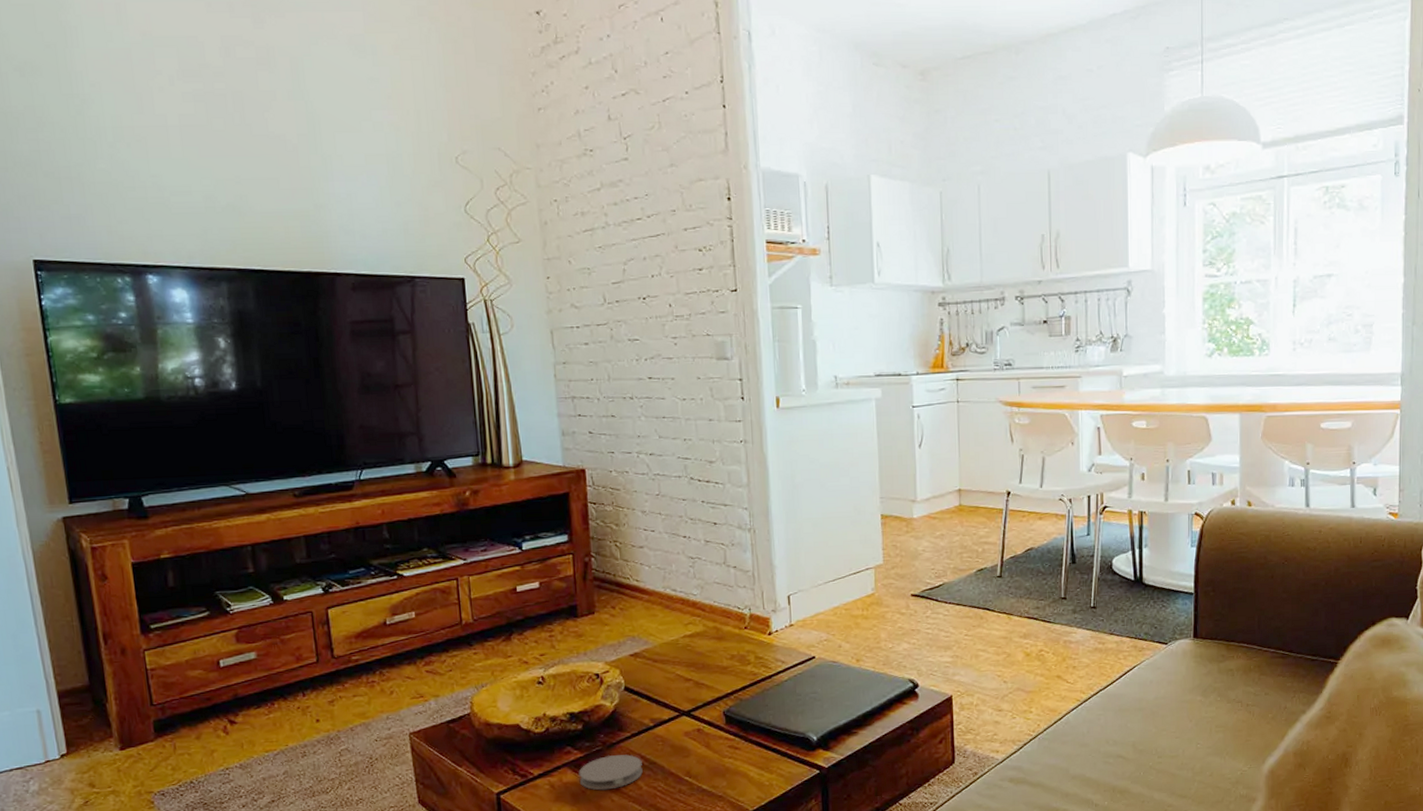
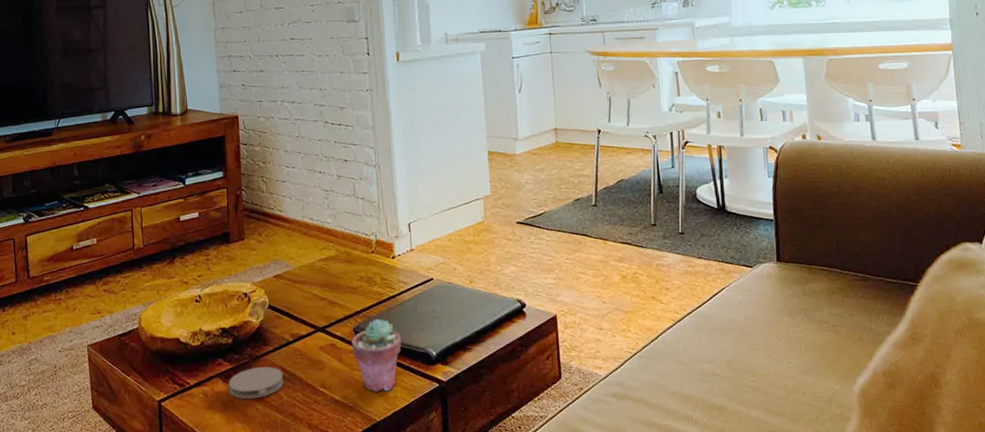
potted succulent: none [721,701,778,780] -> present [351,319,401,392]

